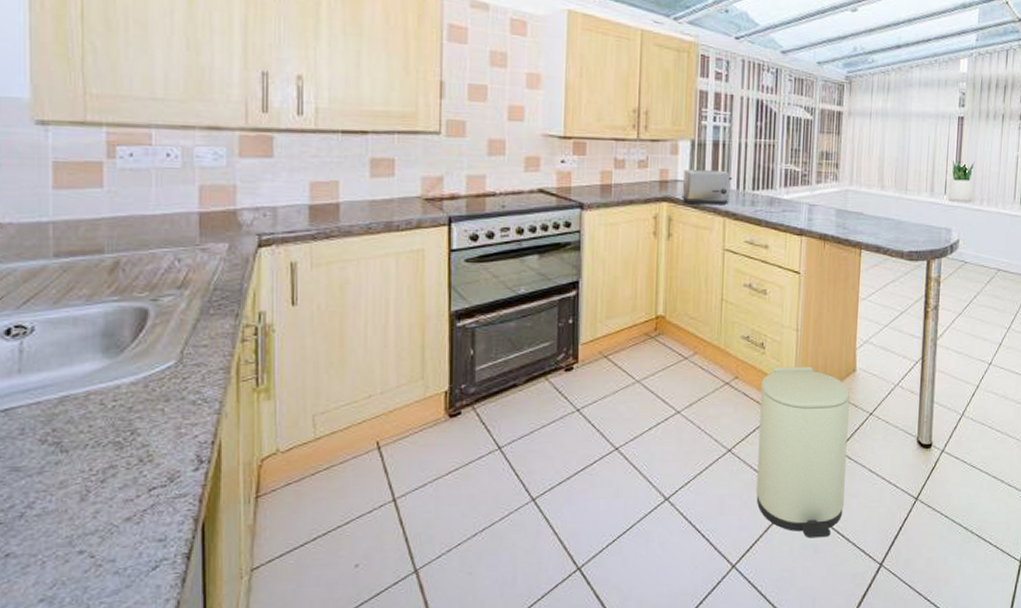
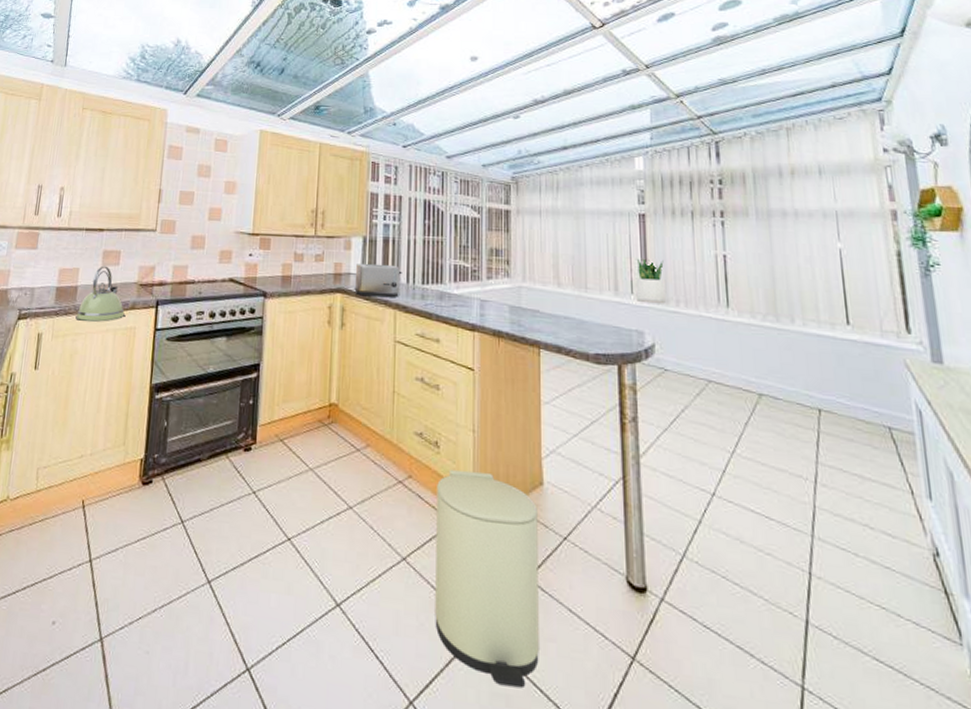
kettle: none [341,177,408,246] -> present [75,265,125,323]

